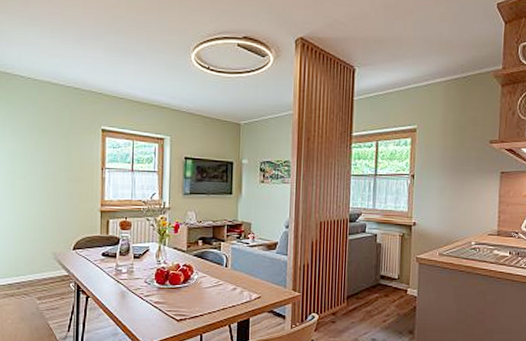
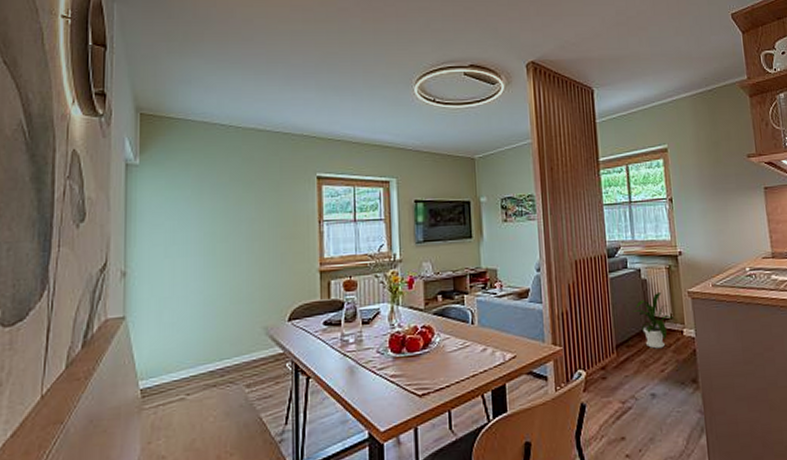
house plant: none [364,256,406,303] -> present [631,293,681,349]

